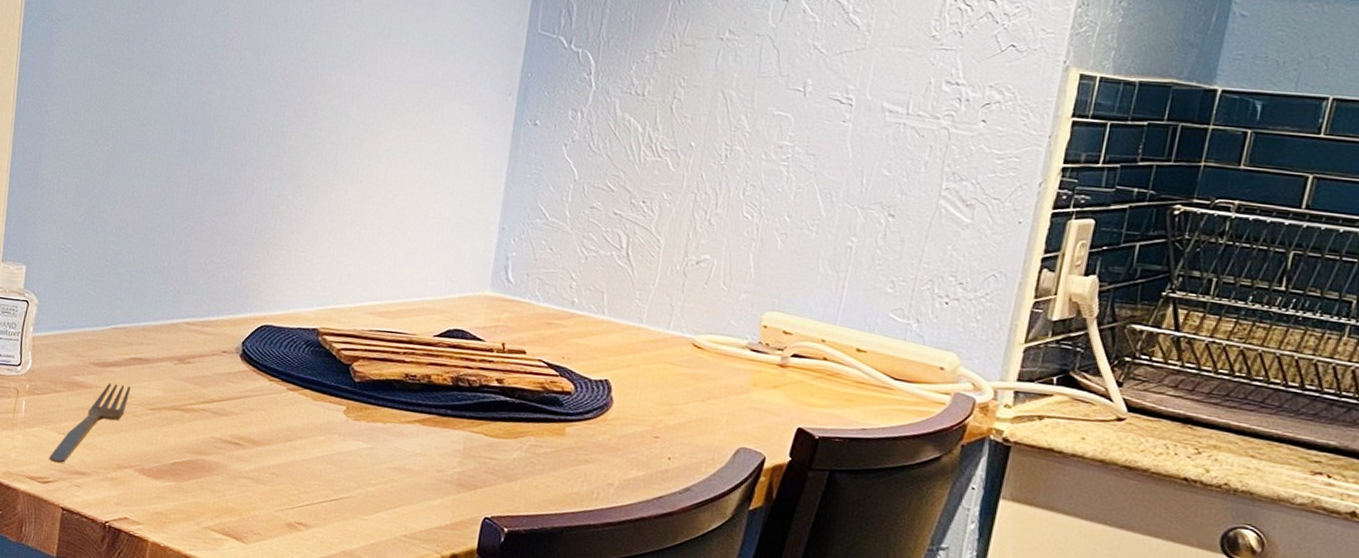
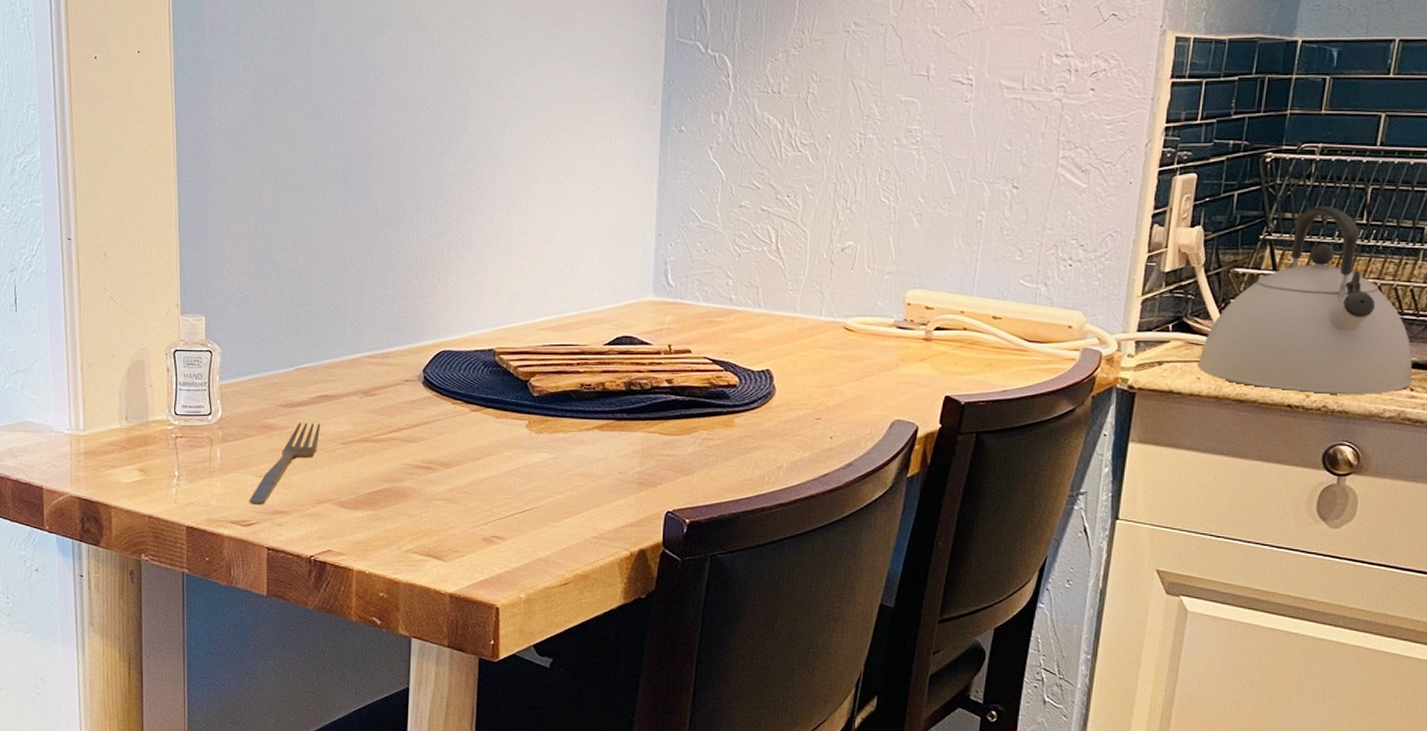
kettle: none [1082,266,1332,477] -> present [1196,205,1413,394]

